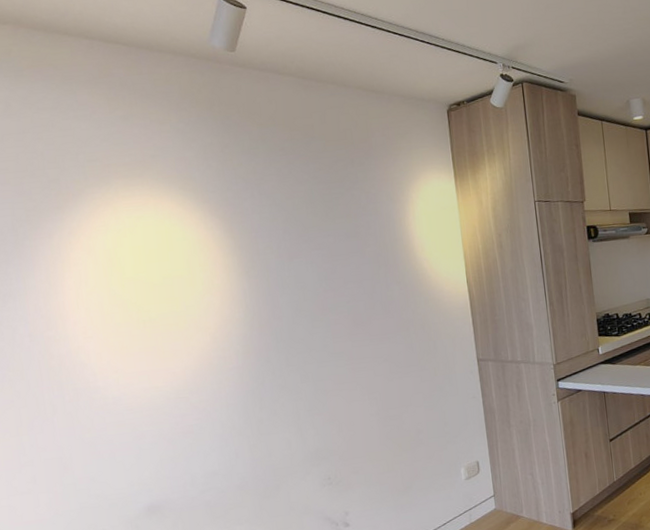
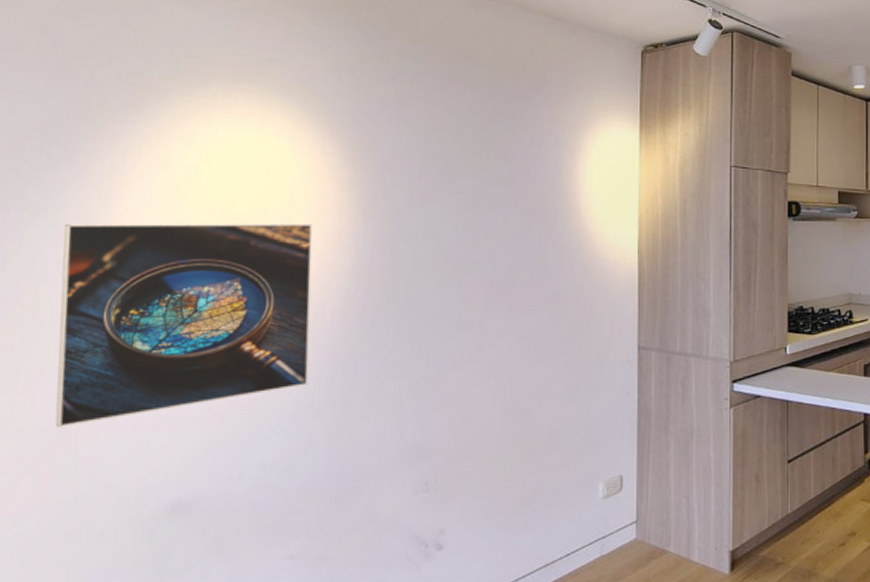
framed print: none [28,286,229,457] -> present [55,223,313,427]

